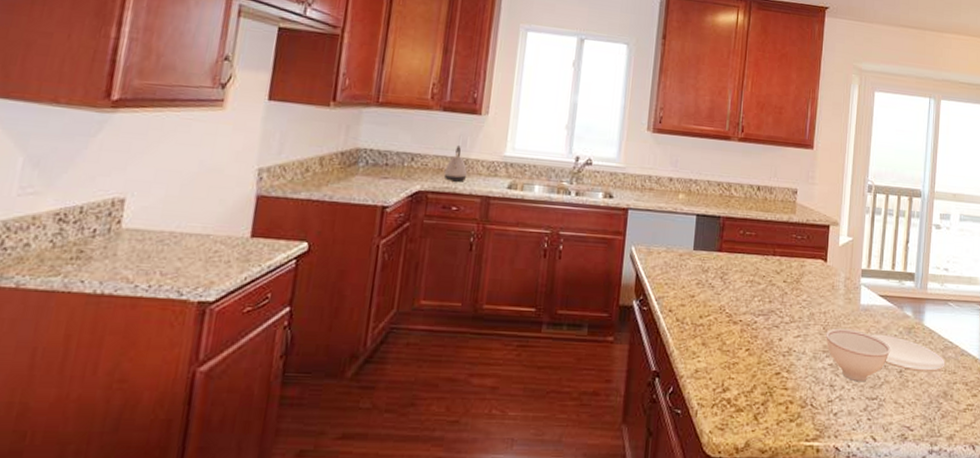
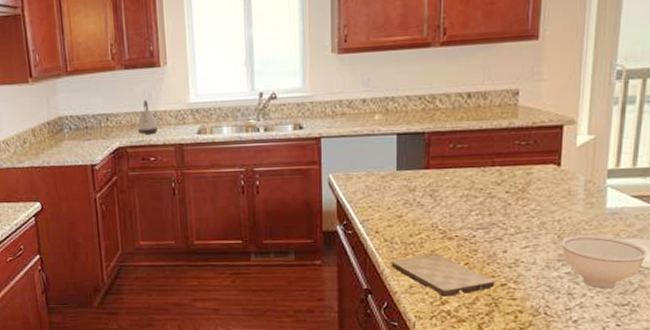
cutting board: none [680,337,771,383] -> present [391,254,495,297]

